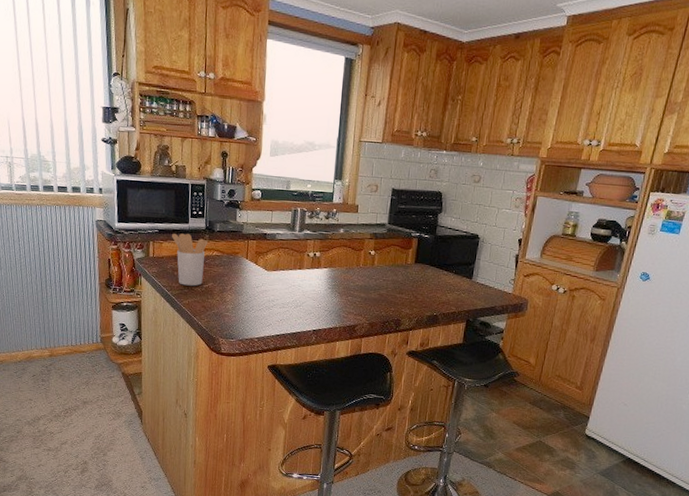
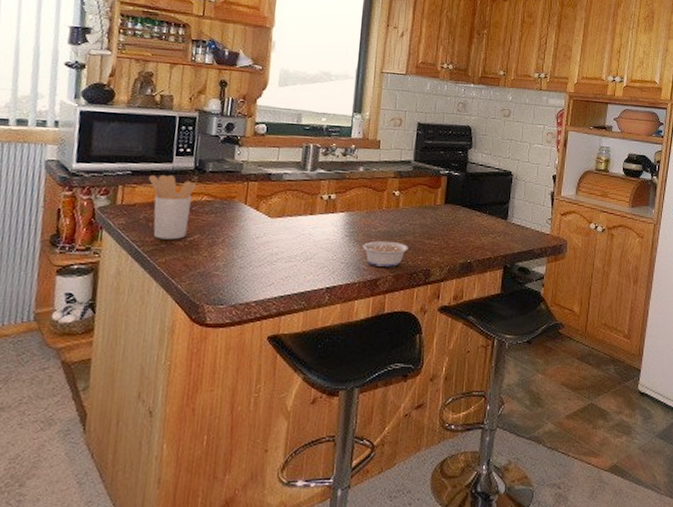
legume: none [335,291,382,316] -> present [353,239,408,267]

